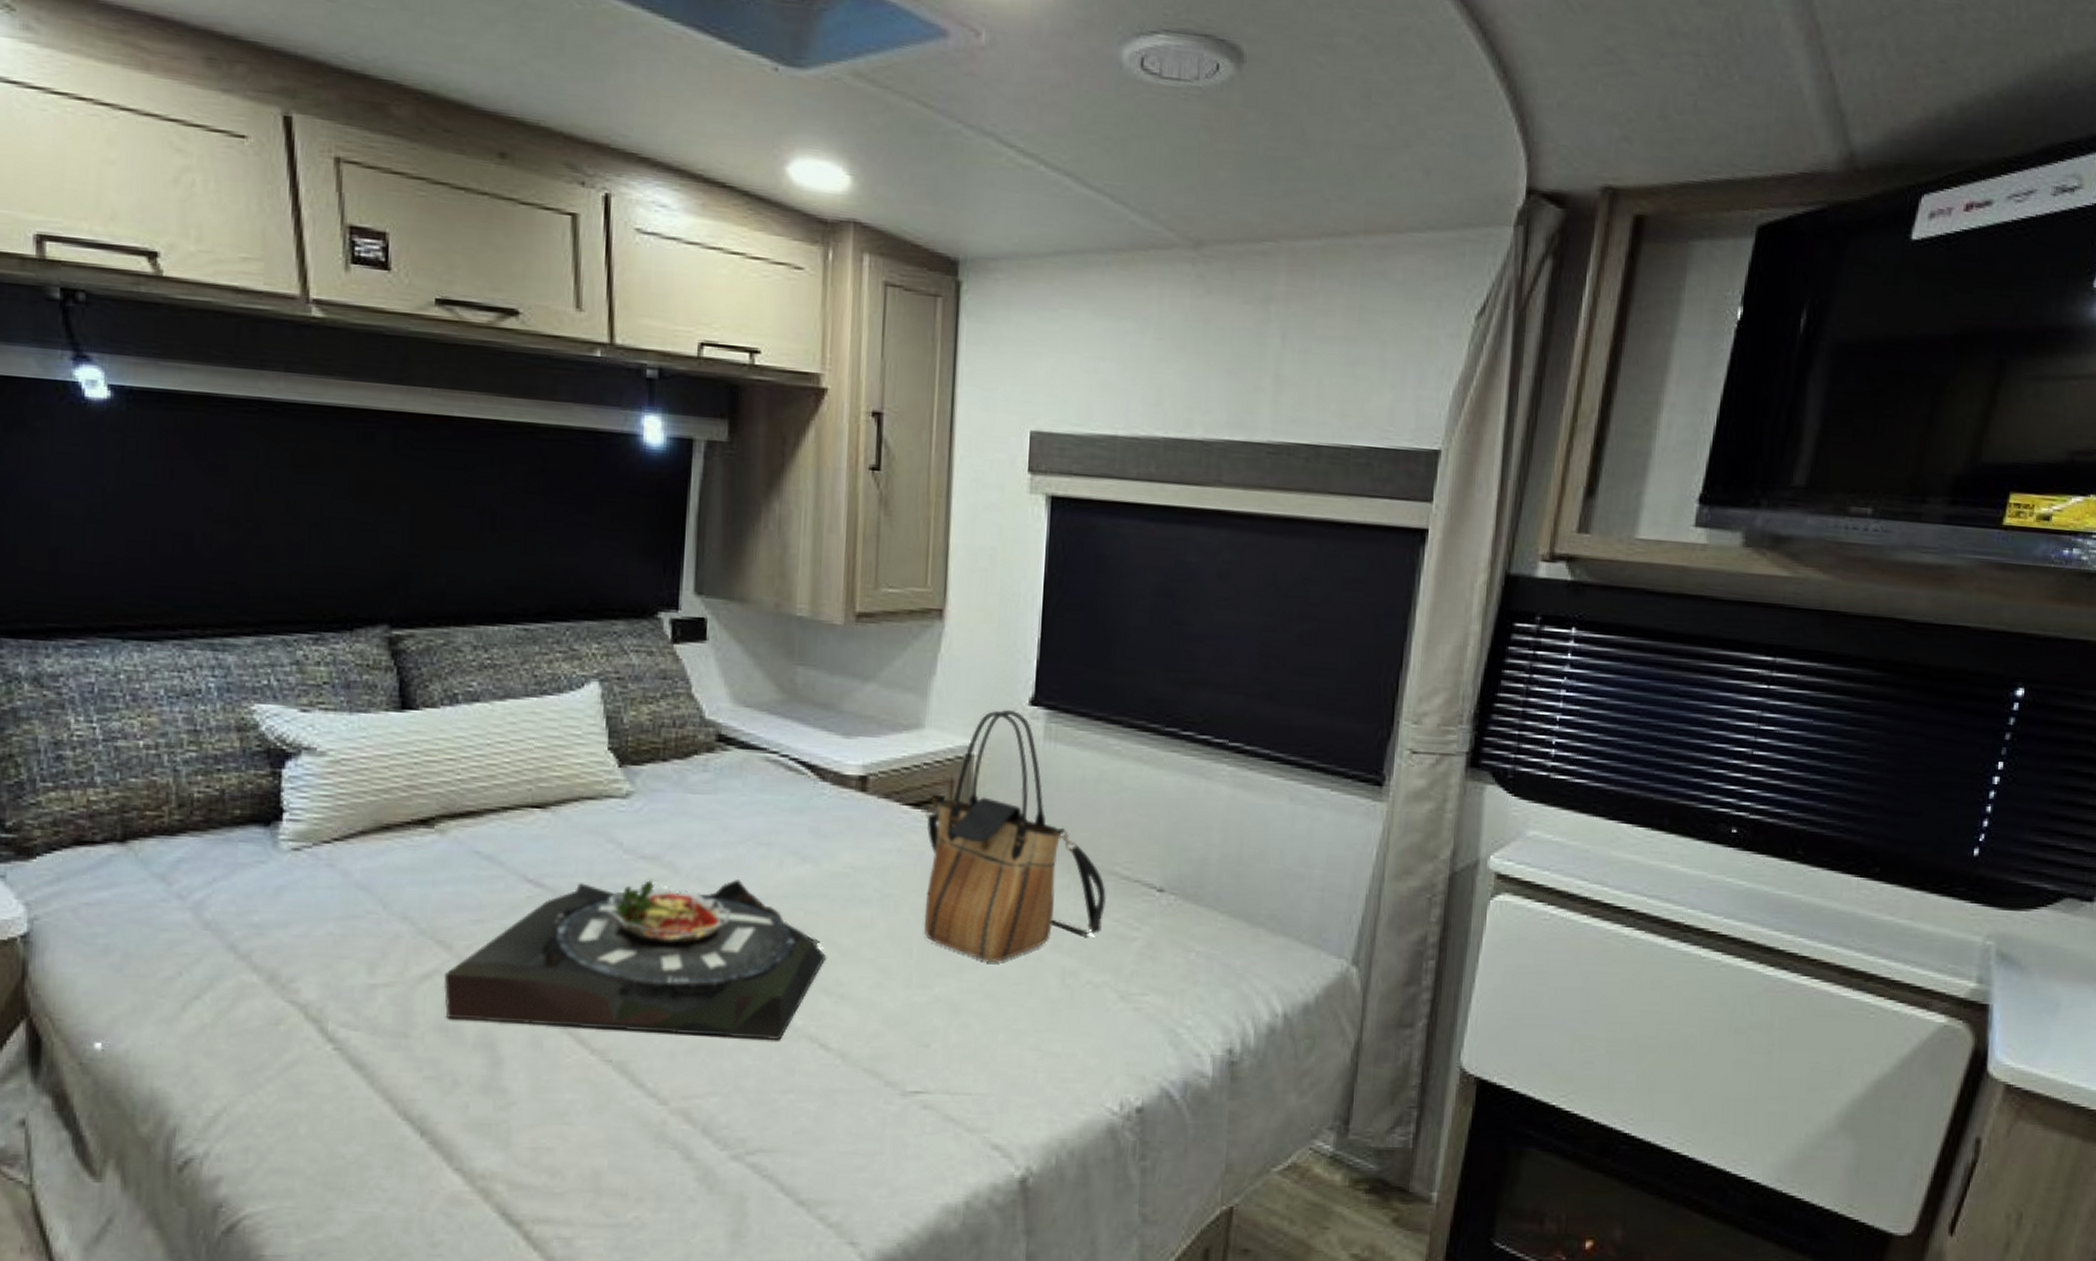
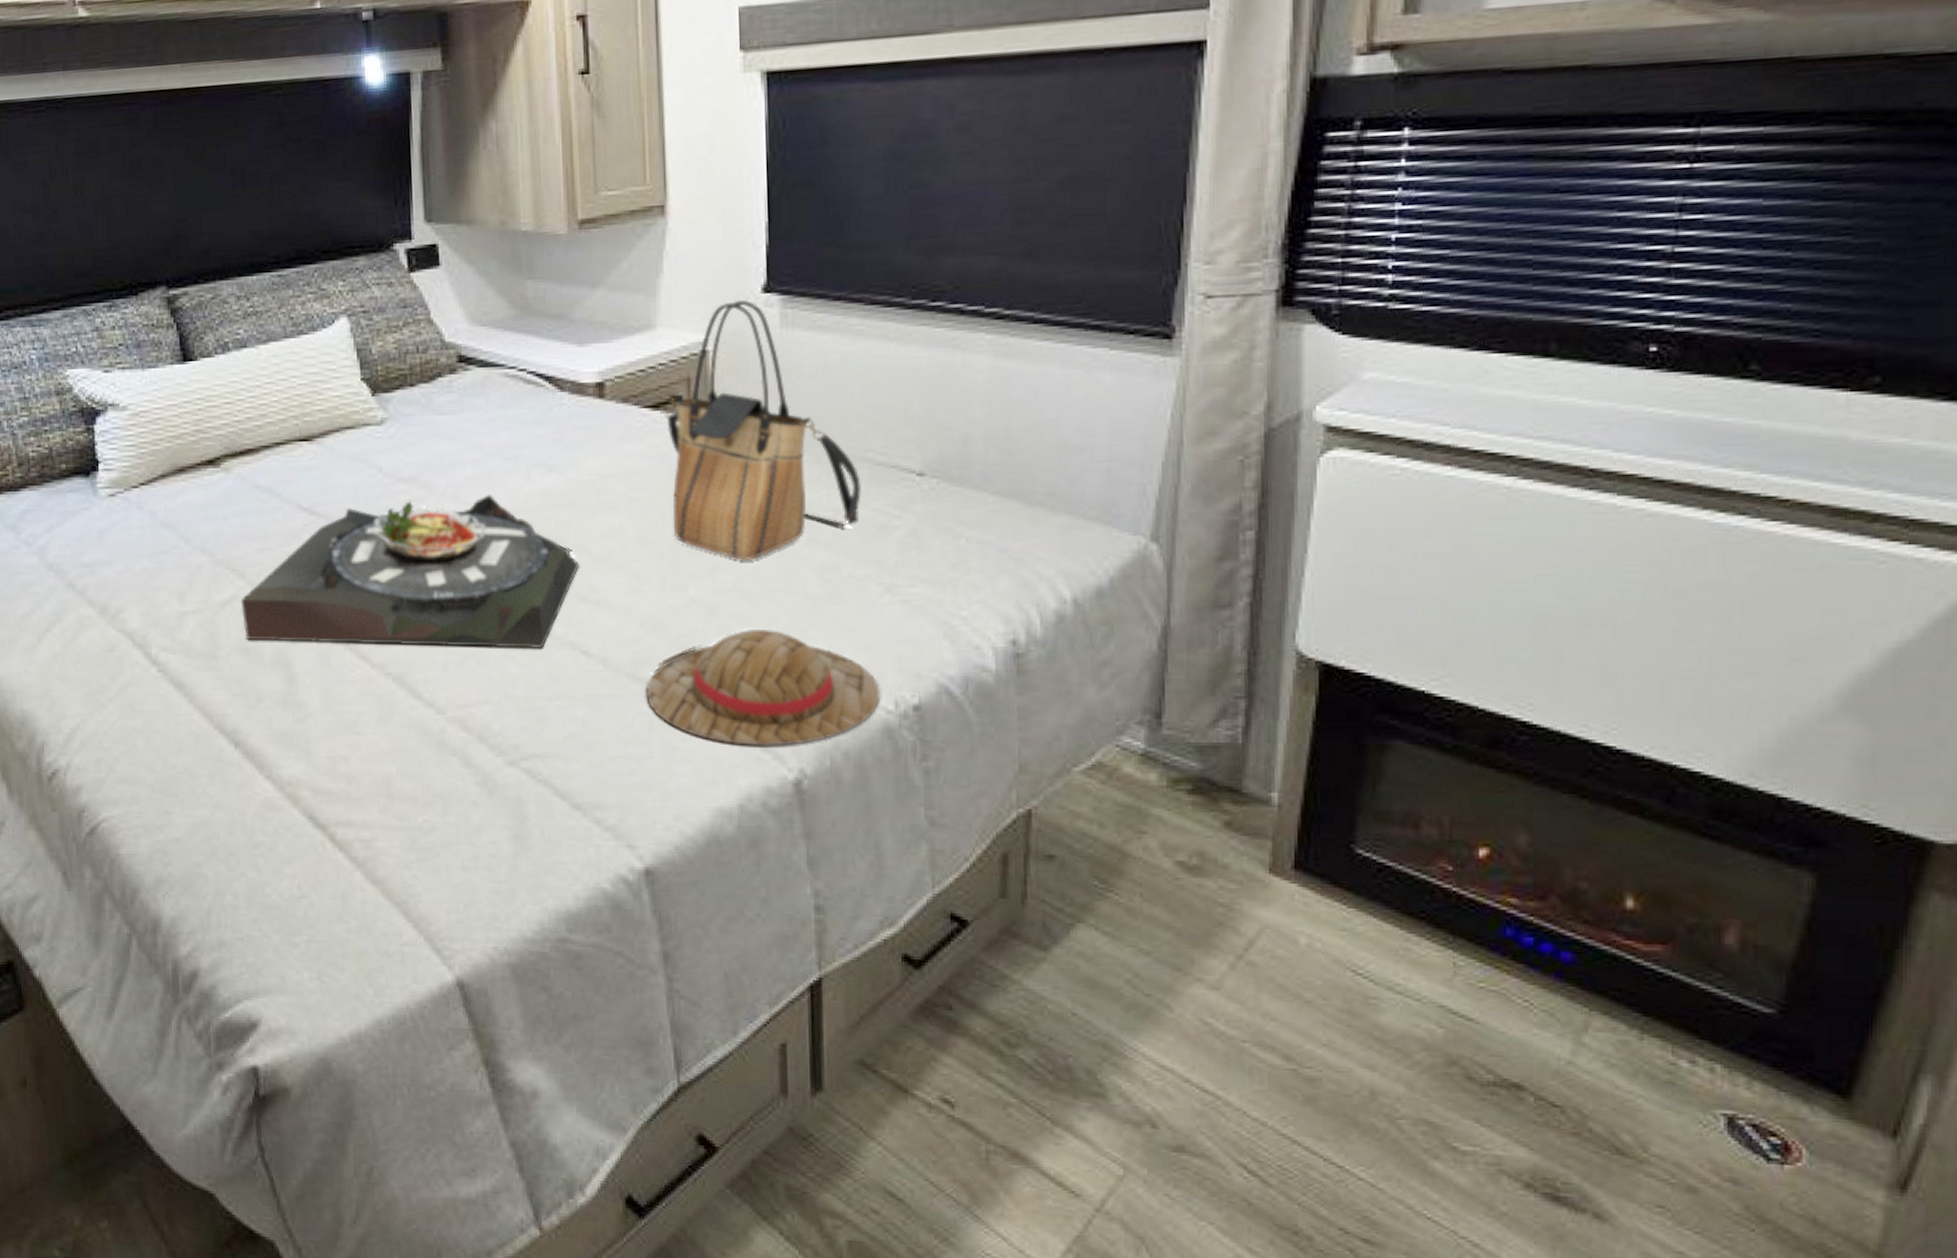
straw hat: none [882,1029,1108,1145] -> present [646,630,881,748]

